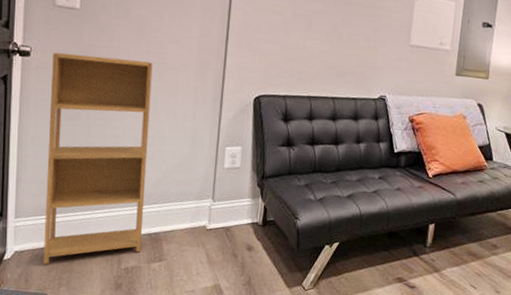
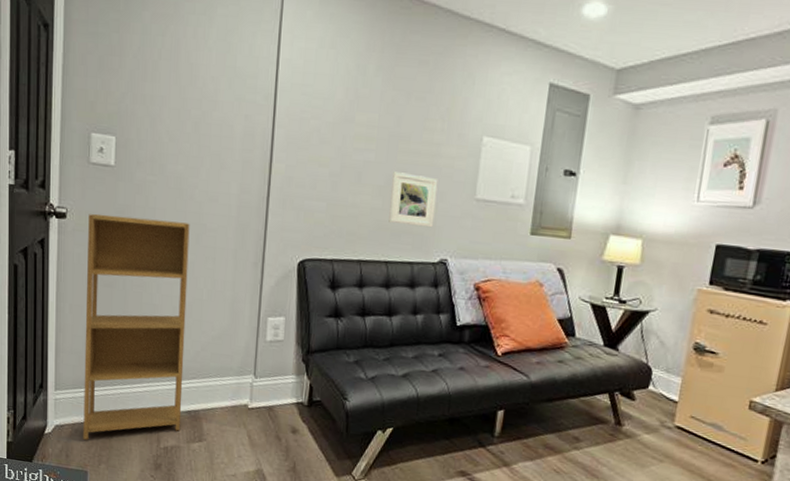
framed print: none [335,20,378,69] -> present [389,172,438,228]

